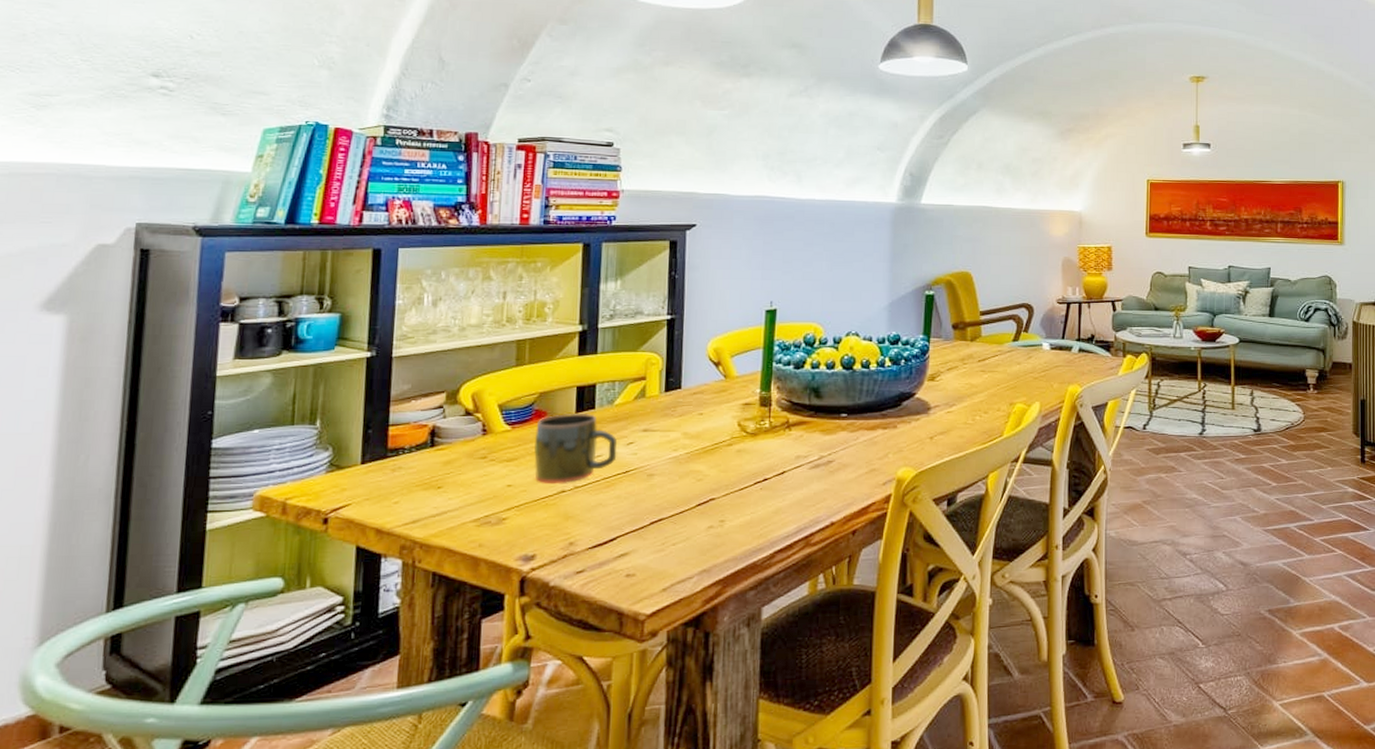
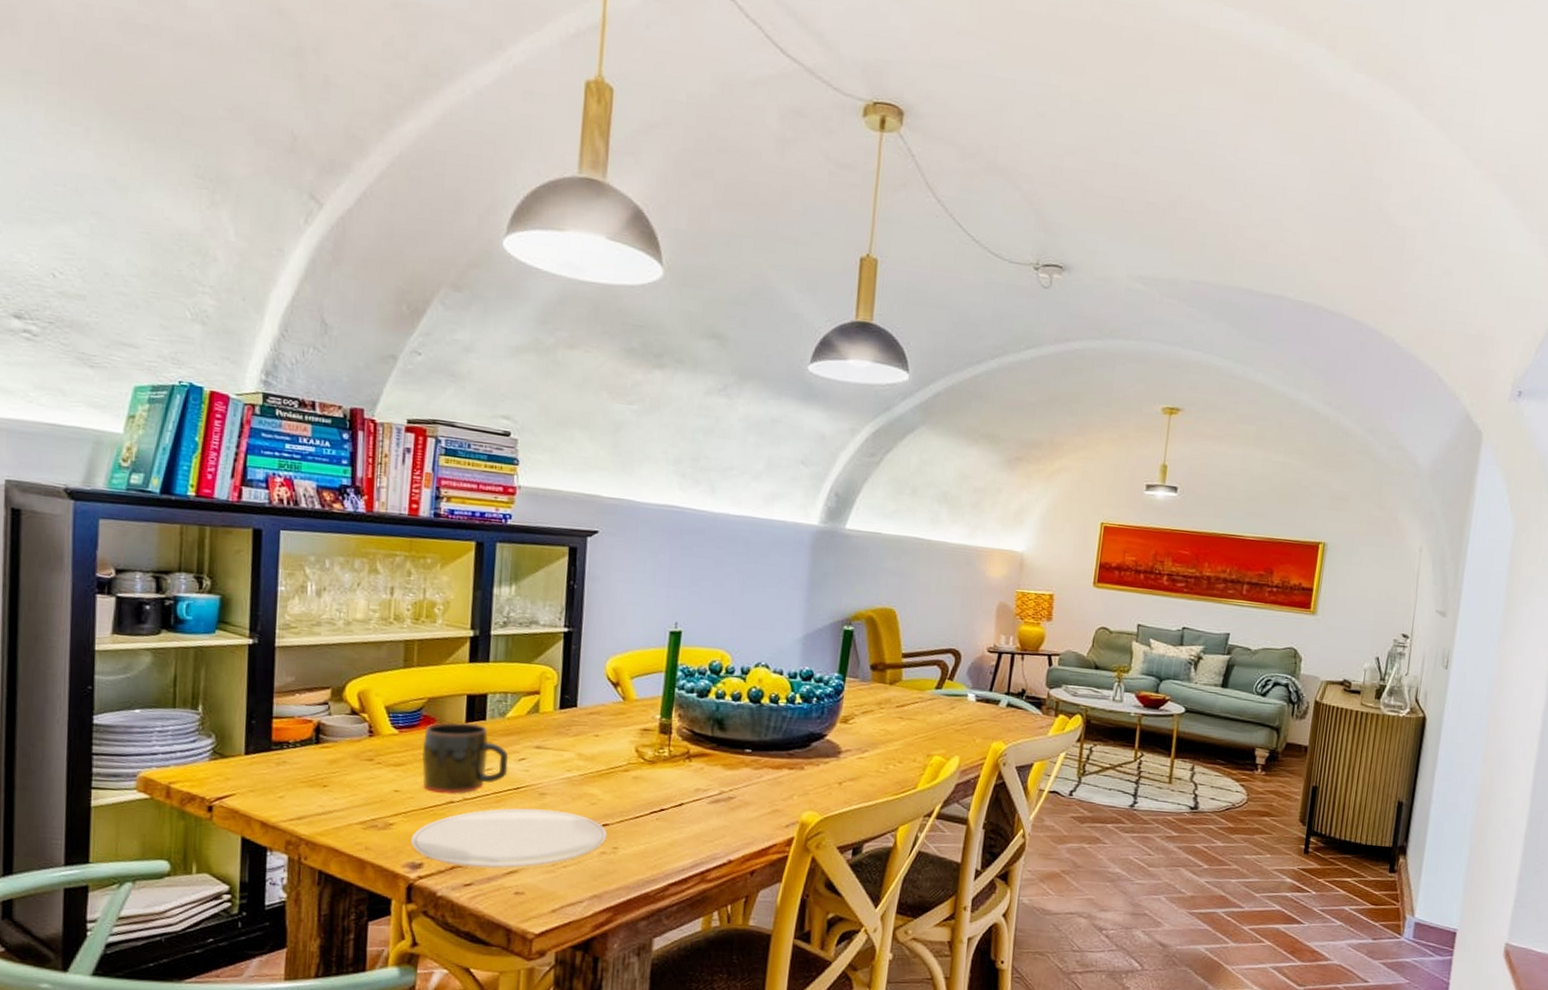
plate: none [524,490,714,554] -> present [411,808,607,869]

